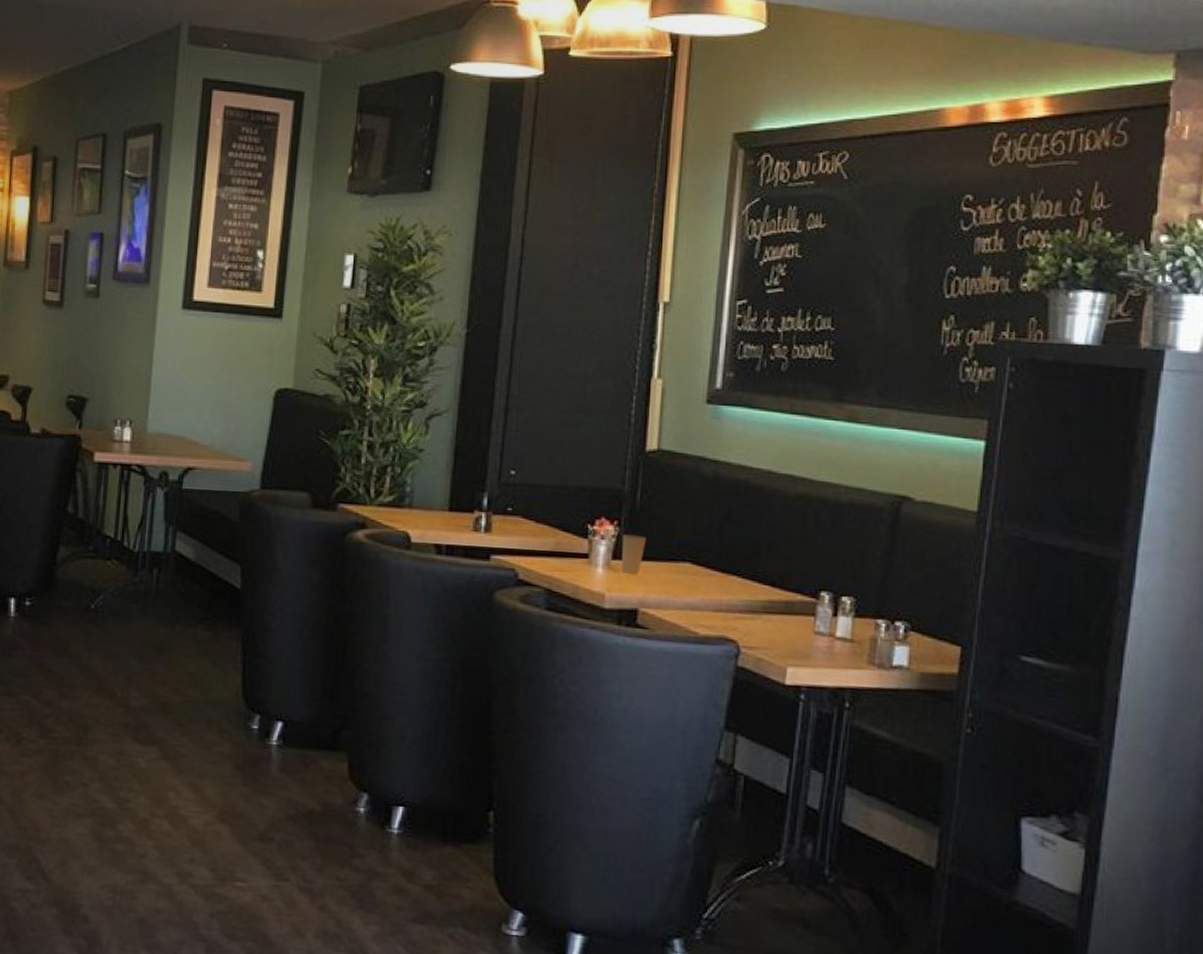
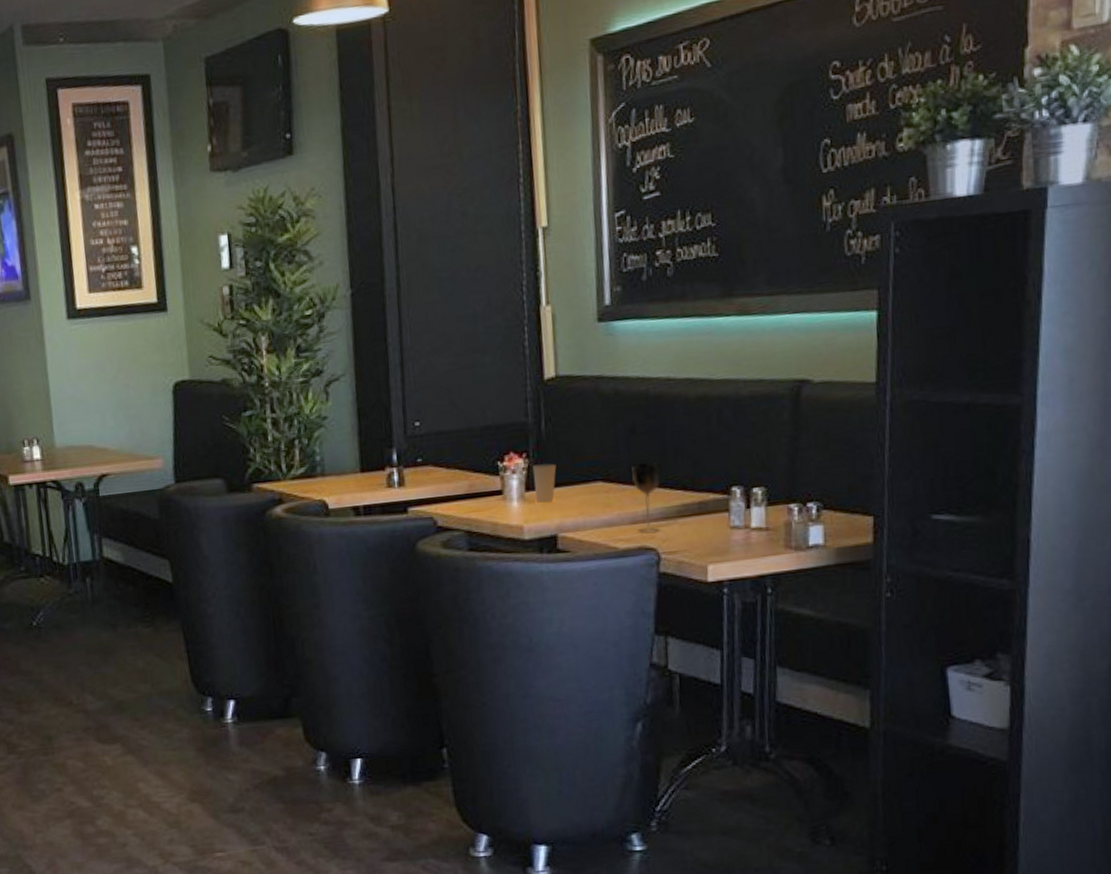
wineglass: none [718,551,753,626] -> present [632,462,662,535]

